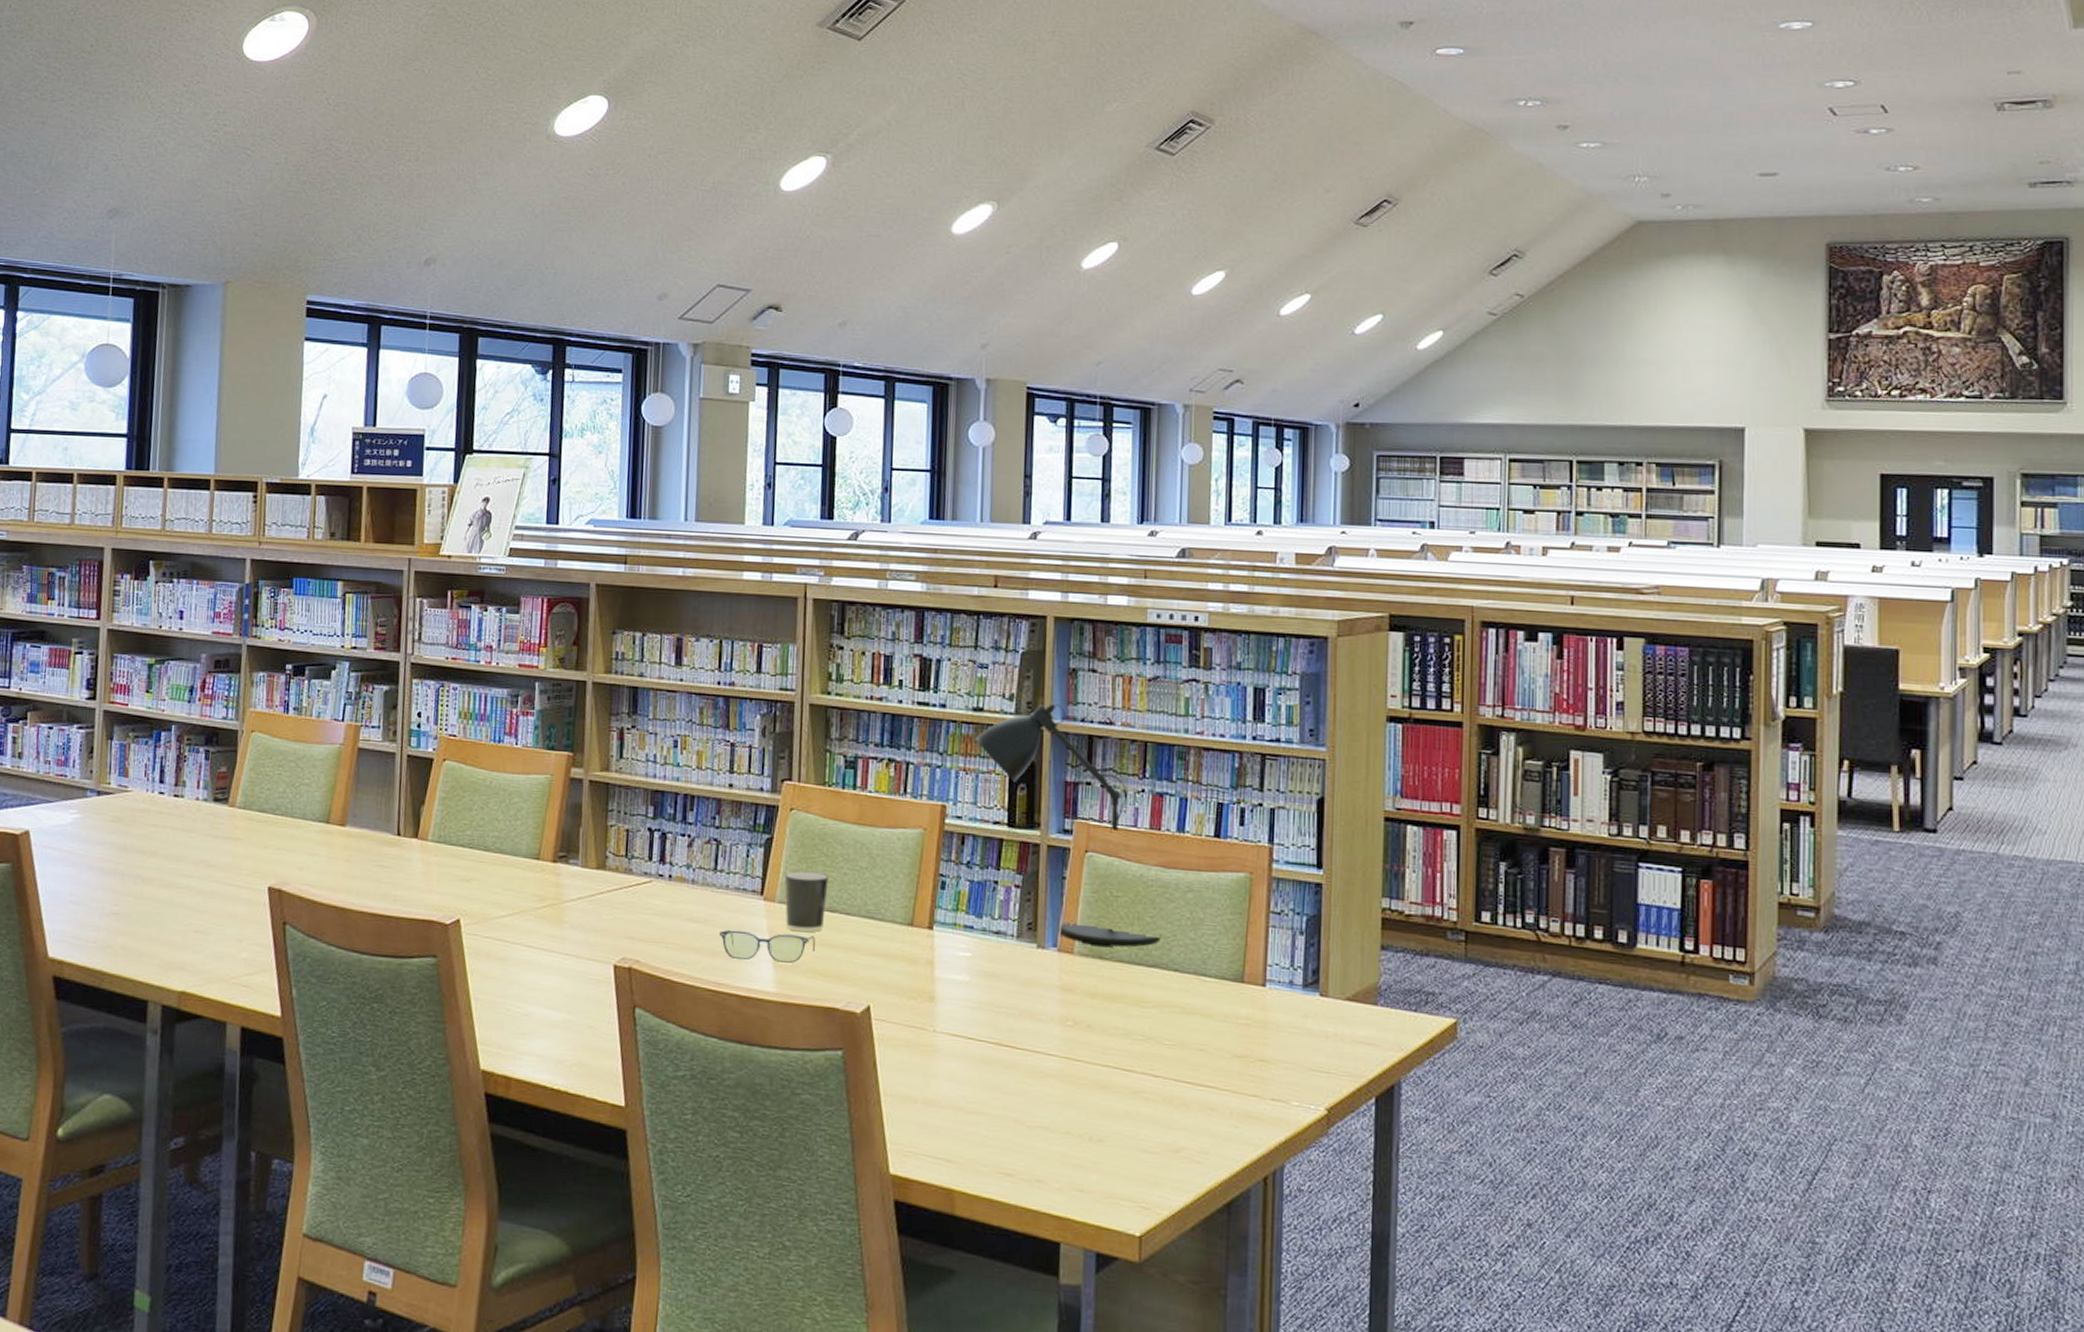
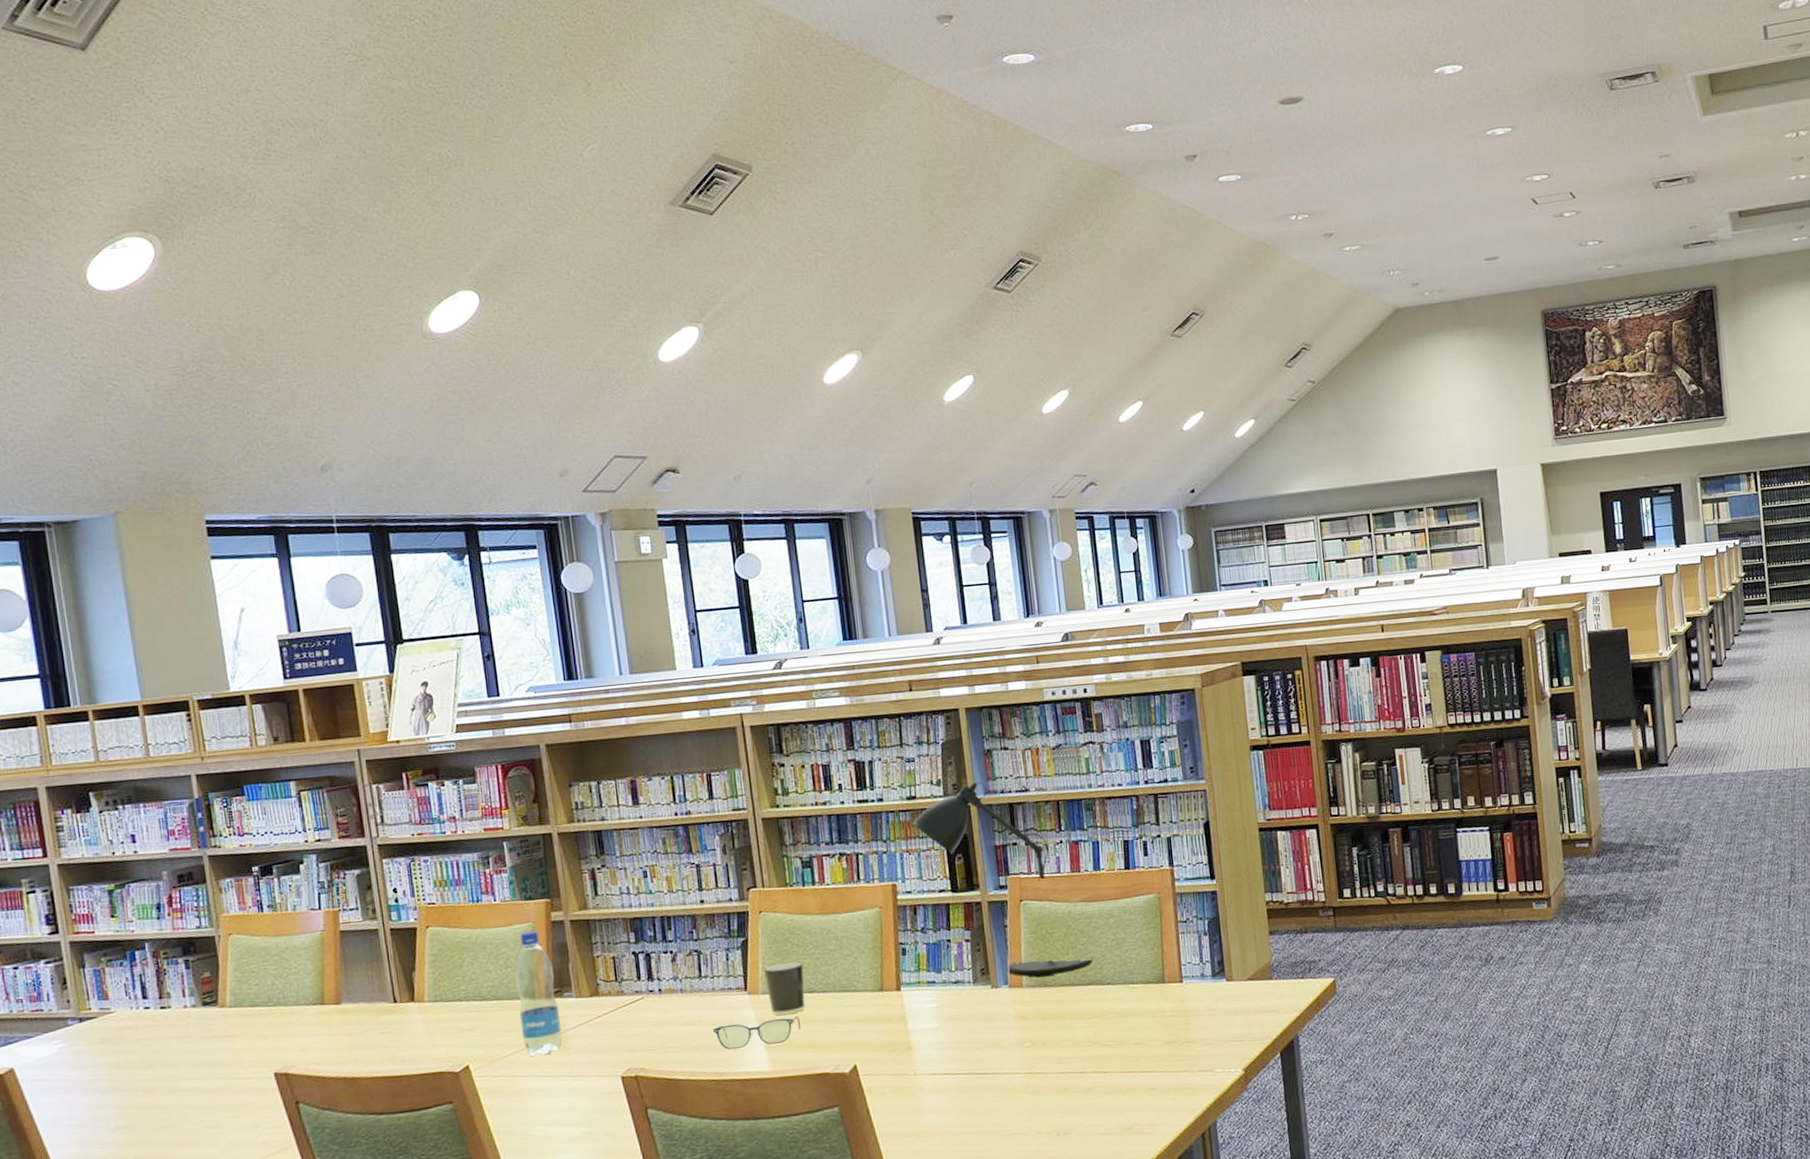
bottle: none [519,784,564,925] -> present [514,930,562,1056]

